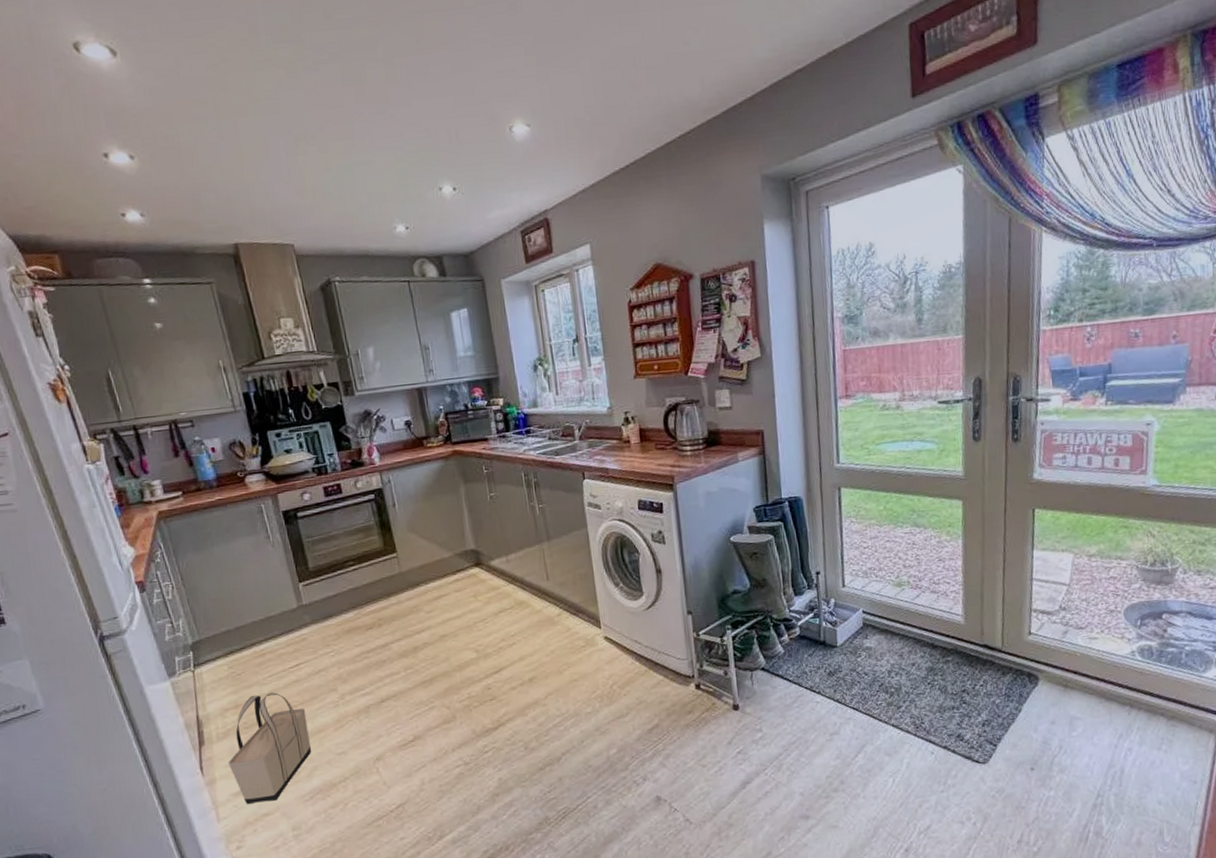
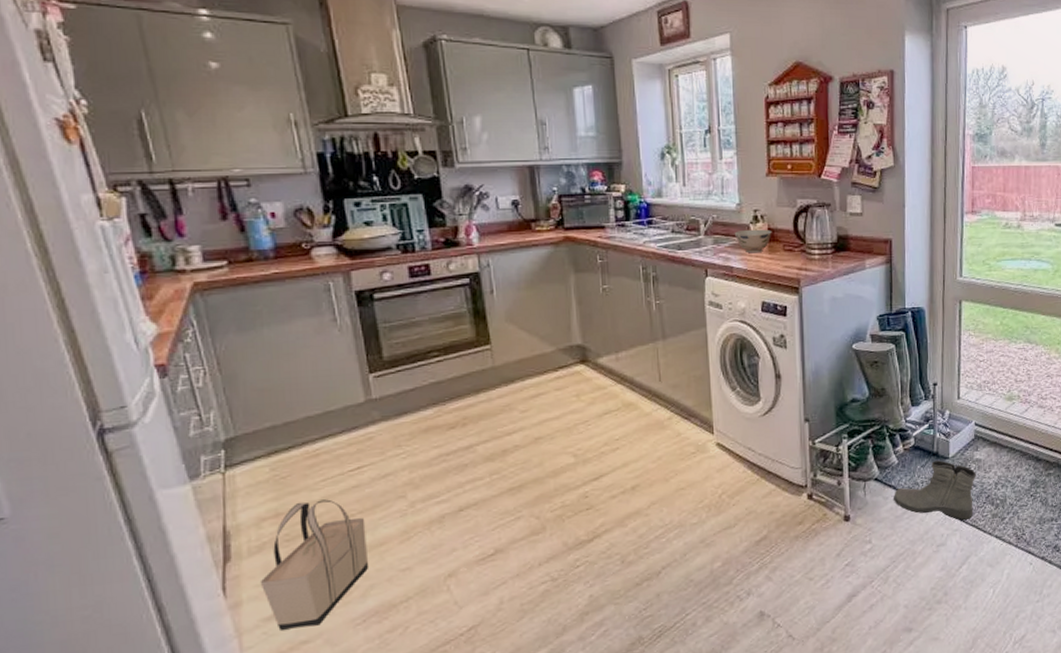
bowl: none [607,430,644,454] -> present [734,229,772,254]
boot: none [781,649,868,710] -> present [893,460,976,521]

